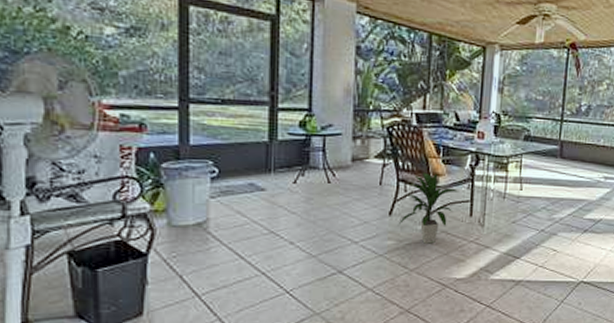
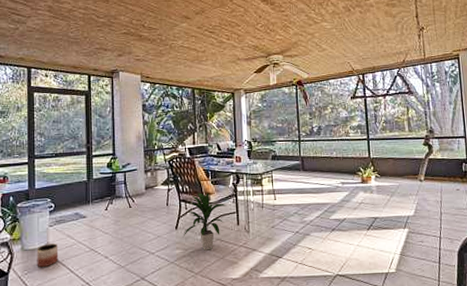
planter: none [190,220,223,251] -> present [37,243,59,268]

